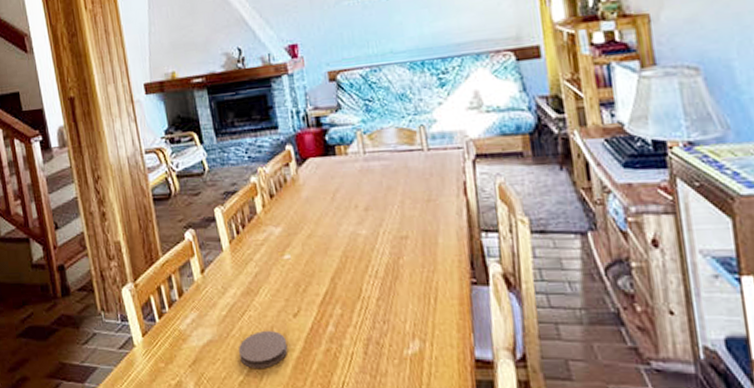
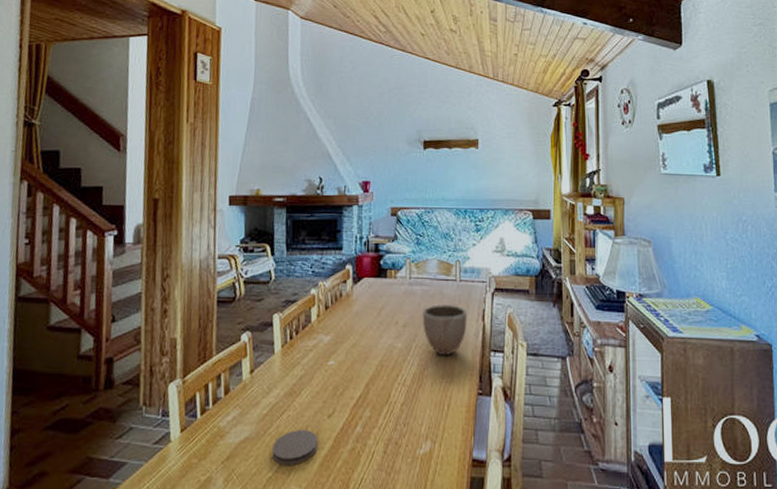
decorative bowl: none [385,179,445,242] -> present [422,305,468,356]

